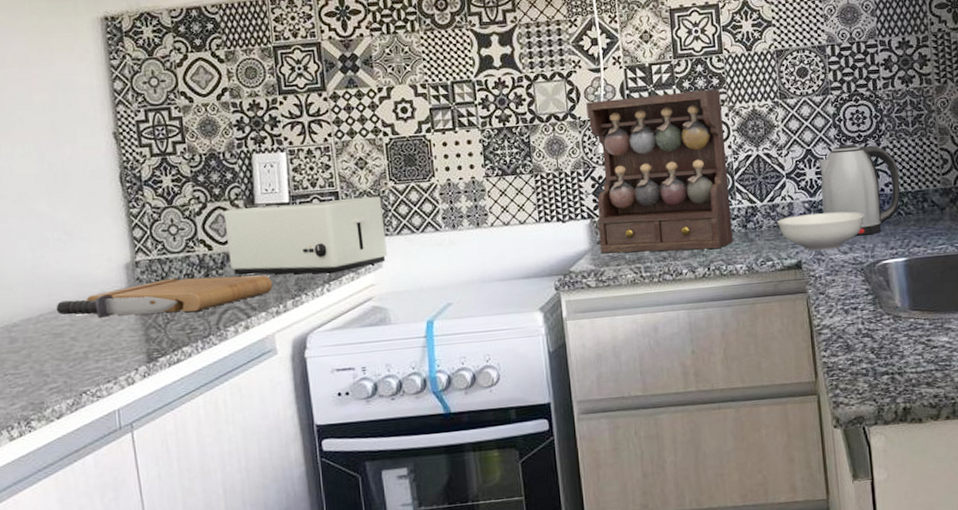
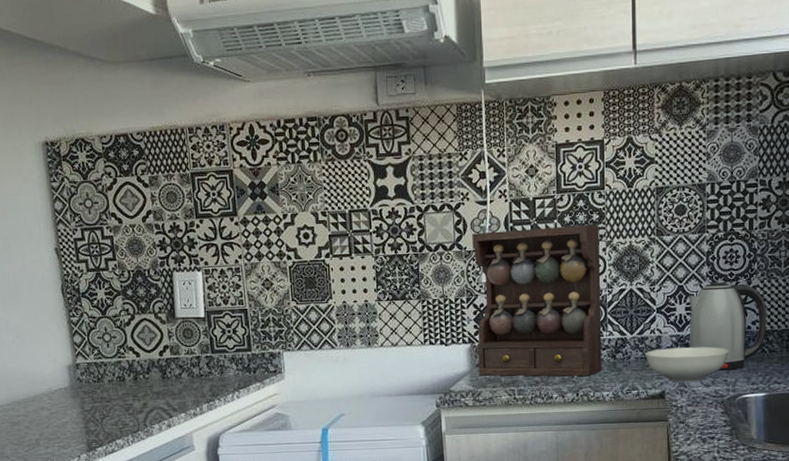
knife: present [56,294,177,318] -> none [12,391,111,411]
cutting board: present [86,275,273,313] -> none [37,380,191,410]
toaster: present [224,196,387,275] -> none [149,314,289,383]

